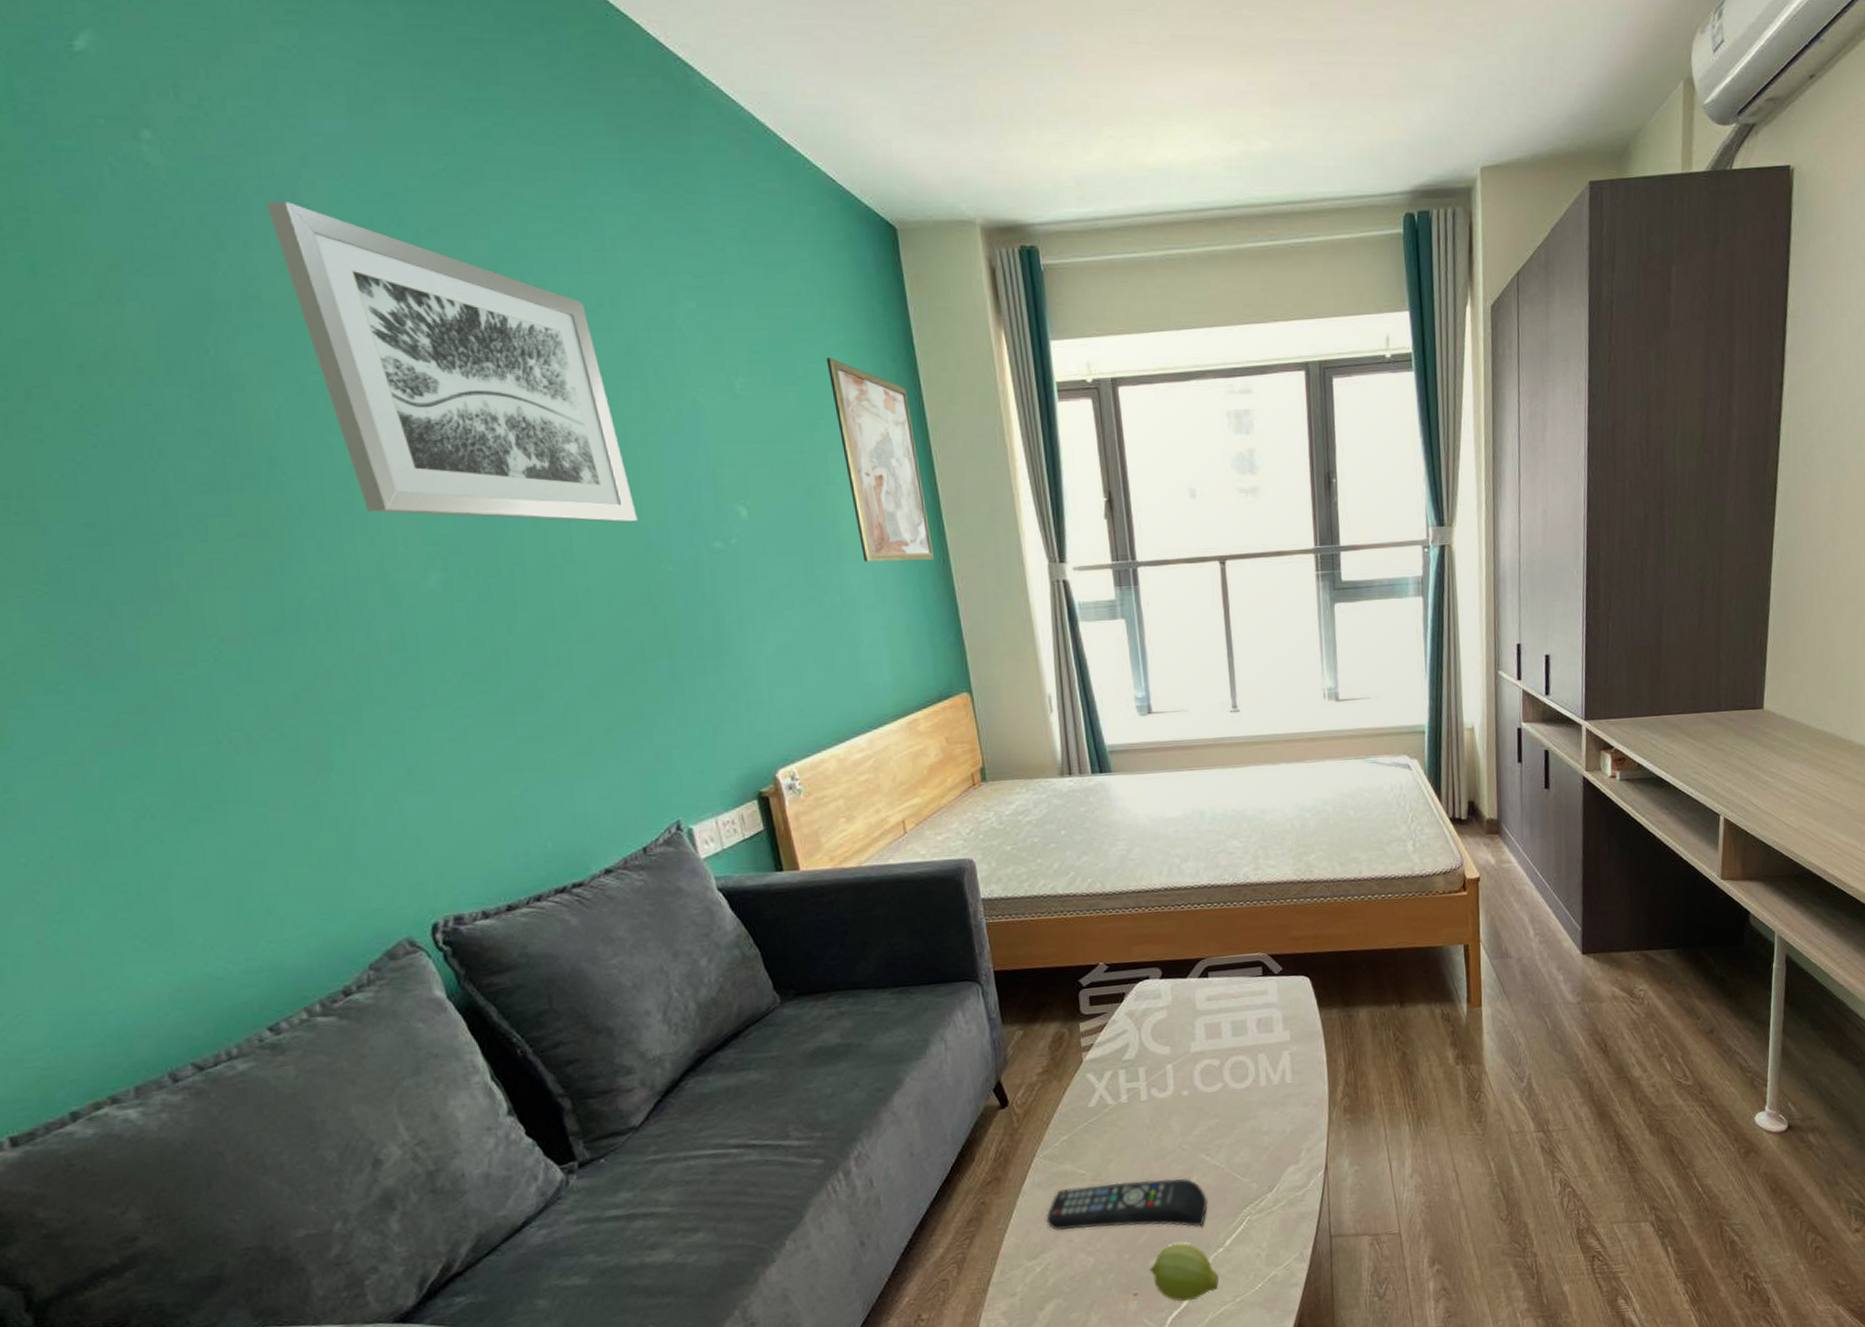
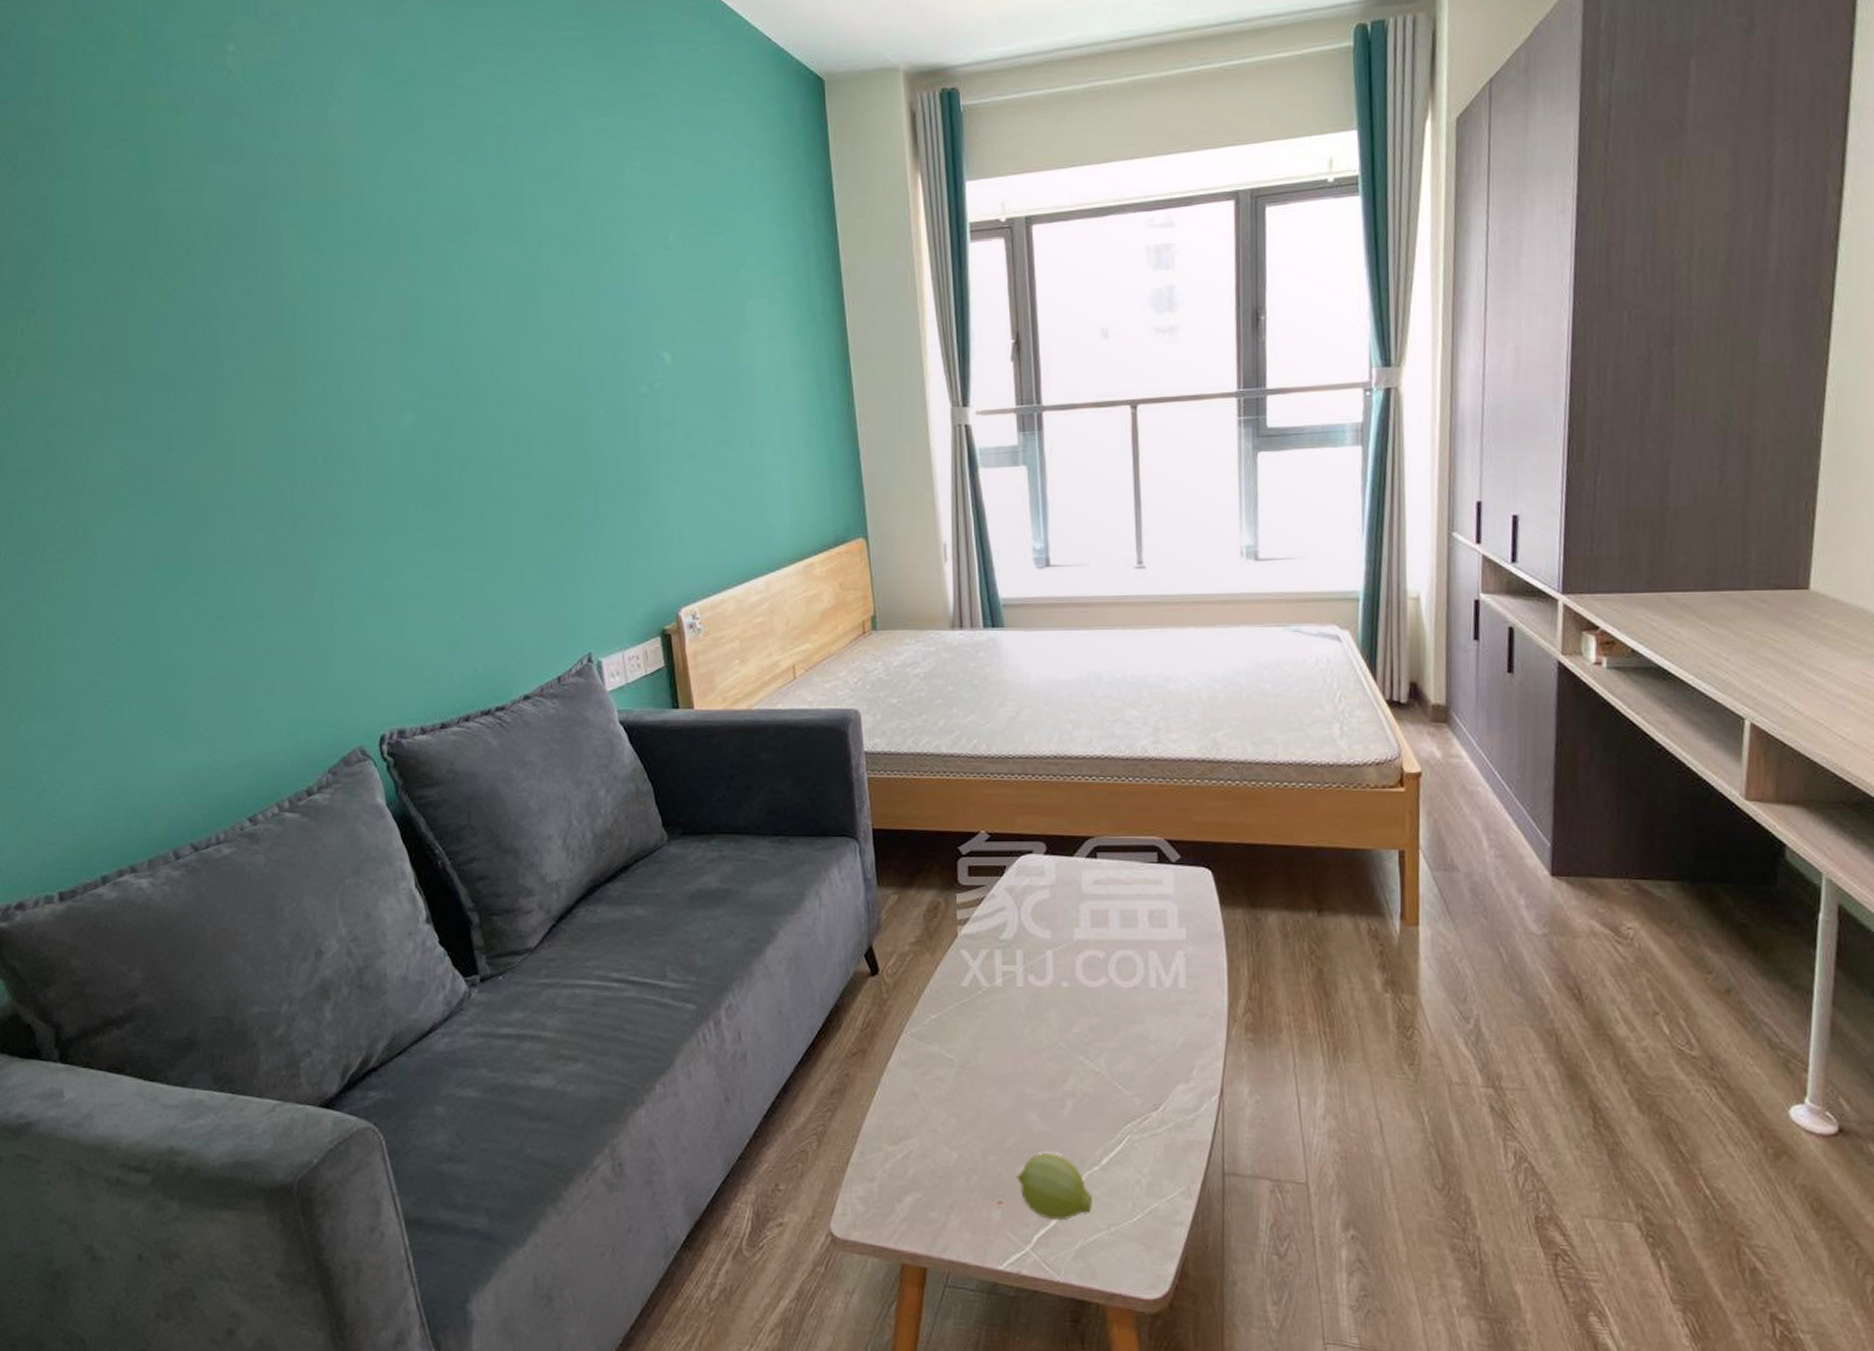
wall art: present [266,200,638,523] -> none [311,93,576,368]
wall art: present [826,358,935,562] -> none [751,208,840,405]
remote control: present [1046,1179,1208,1231] -> none [910,1073,1084,1138]

